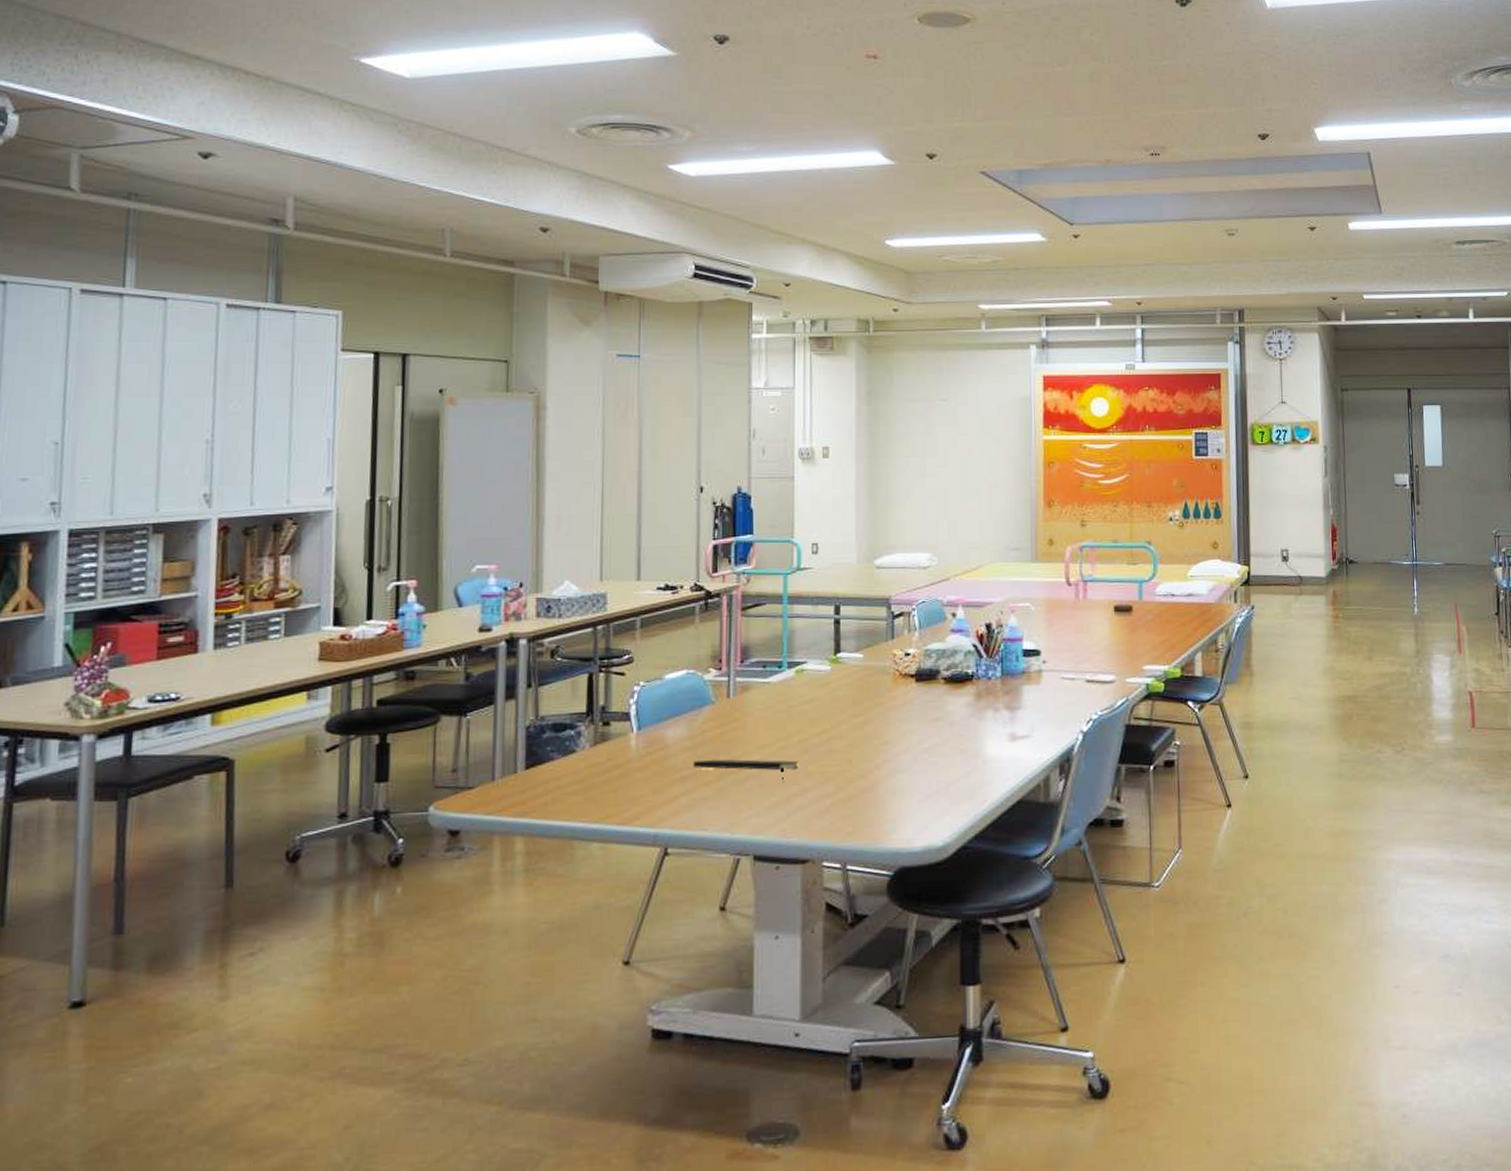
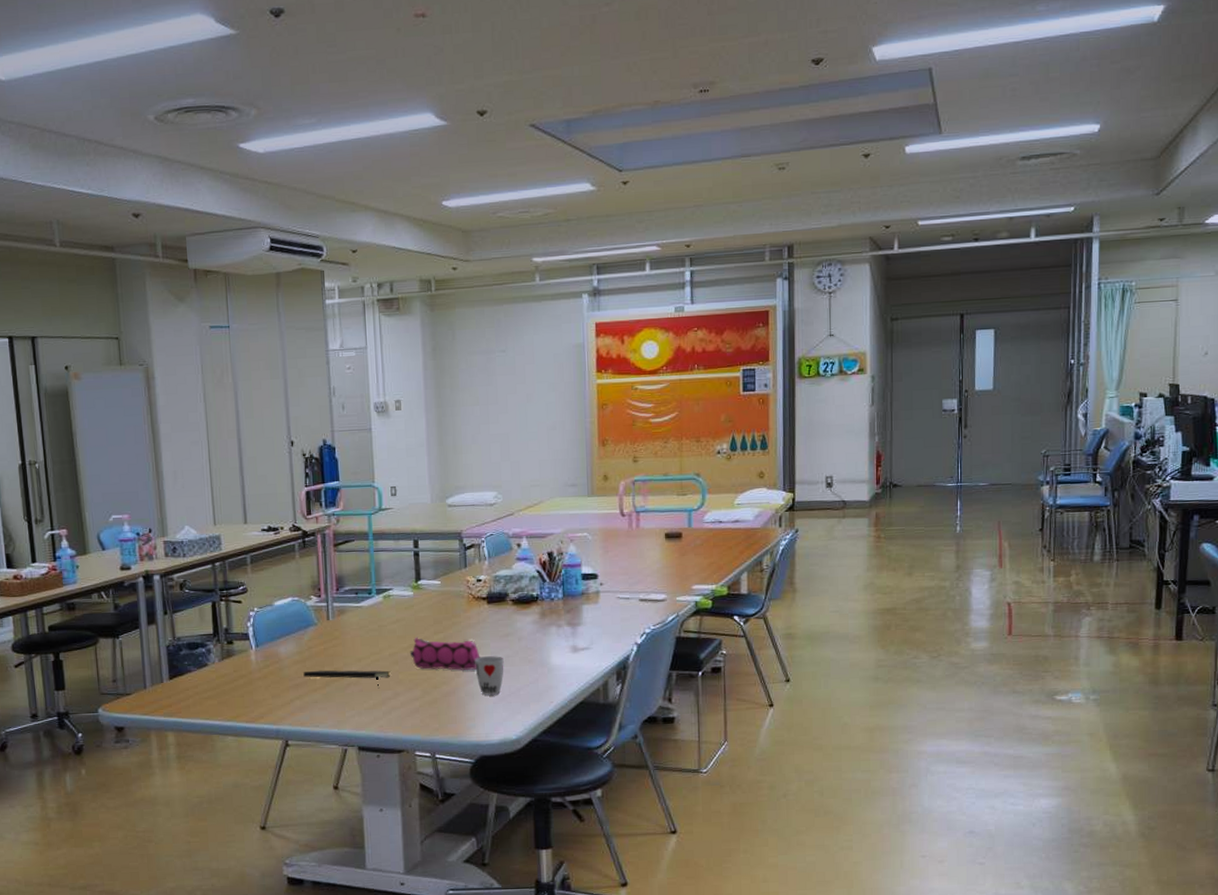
pencil case: none [822,720,905,762] -> present [409,637,480,671]
cup: none [898,744,932,792] -> present [475,656,504,695]

